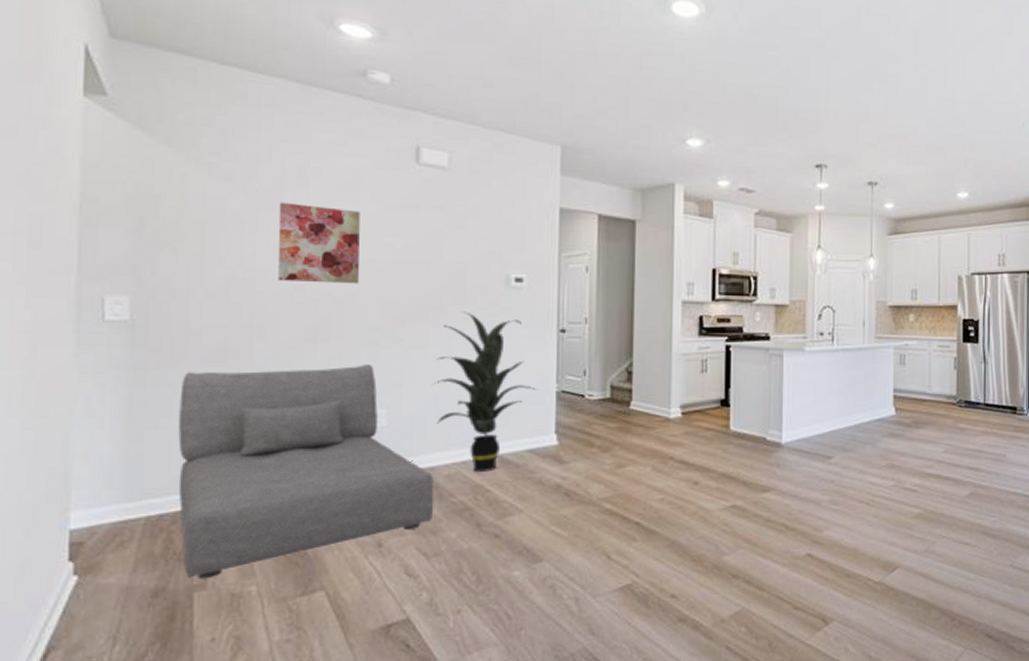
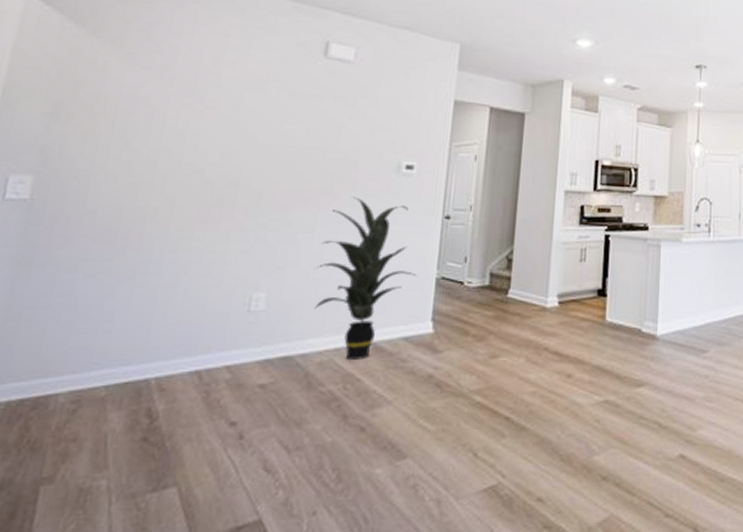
sofa: present [178,365,434,579] -> none [35,247,305,471]
wall art: present [278,202,360,284] -> none [179,90,266,168]

